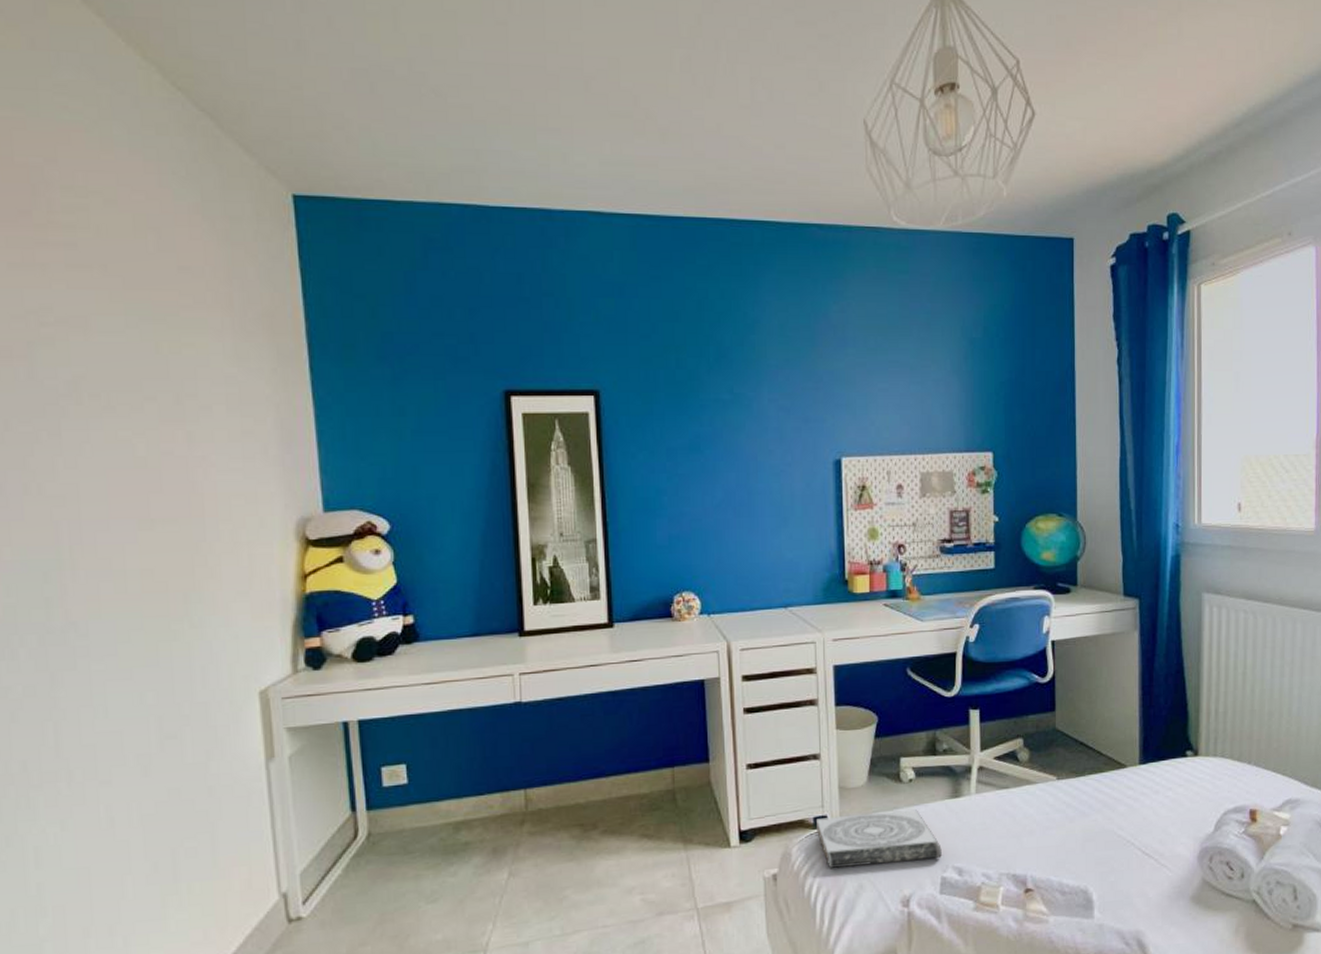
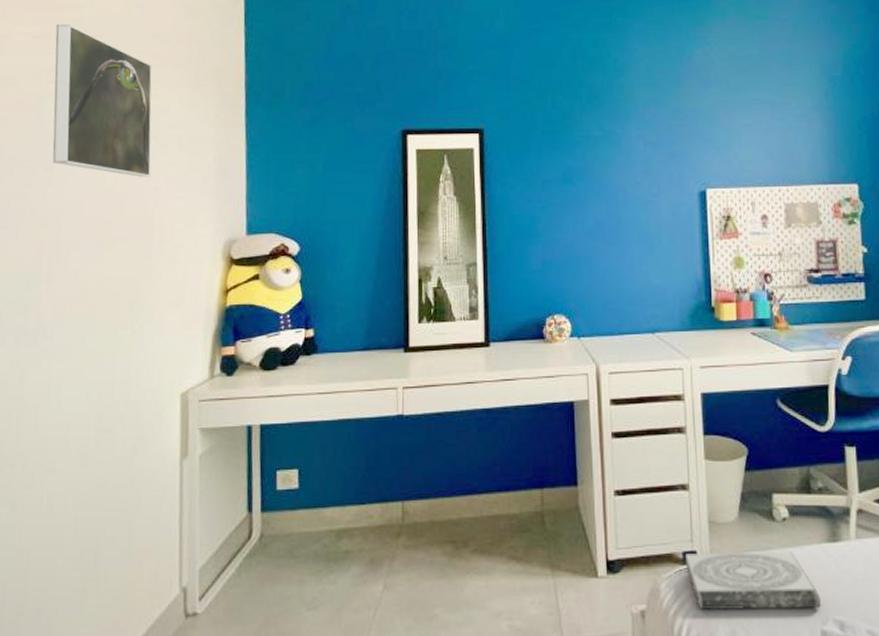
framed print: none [40,248,194,445] -> present [53,24,152,177]

